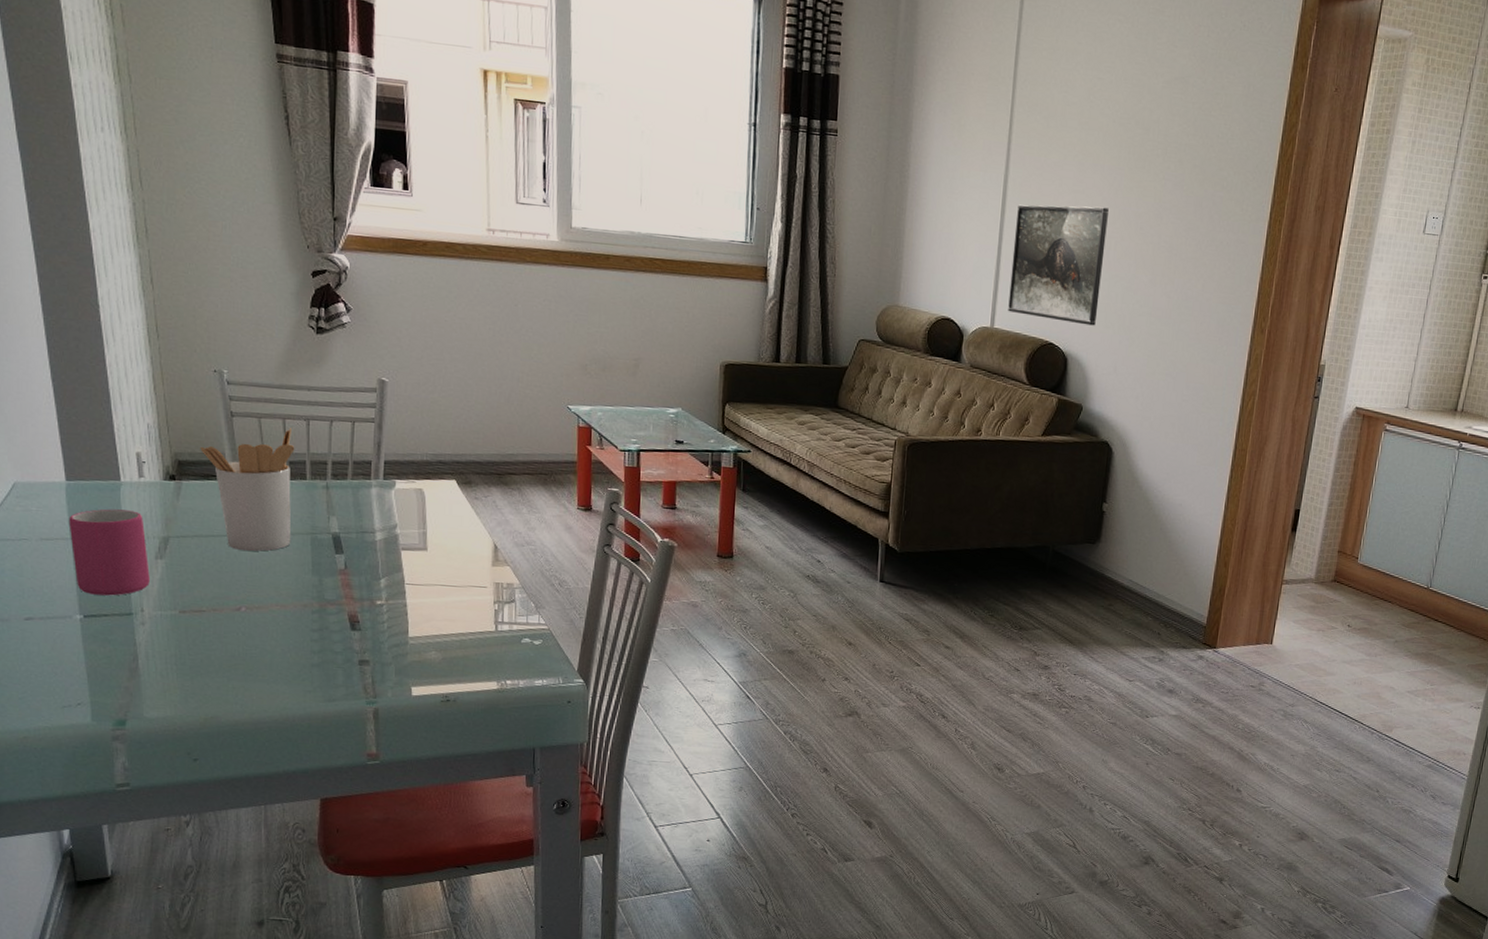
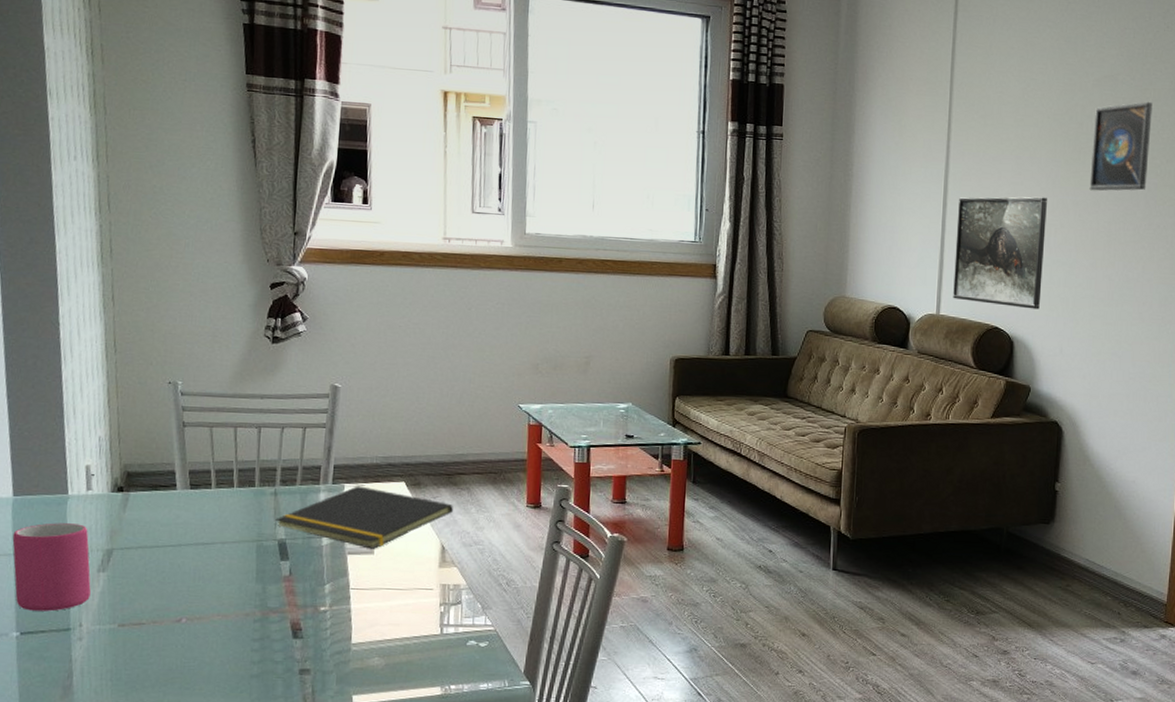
utensil holder: present [200,428,295,552] -> none [150,436,245,561]
notepad: none [328,482,504,546] -> present [275,486,453,549]
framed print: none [1152,107,1223,204] -> present [1089,101,1152,191]

